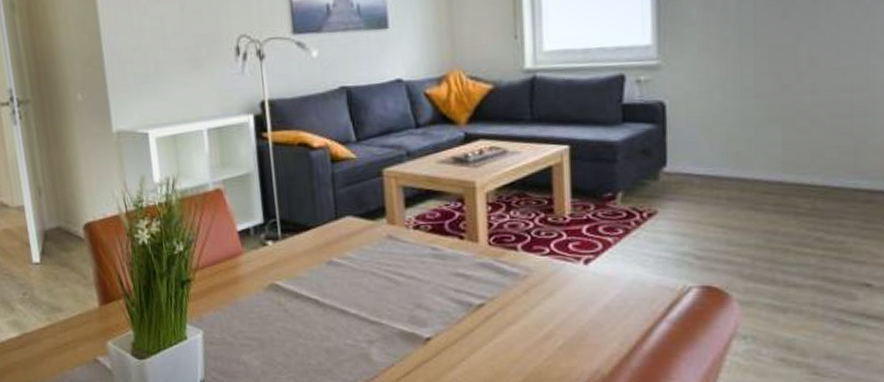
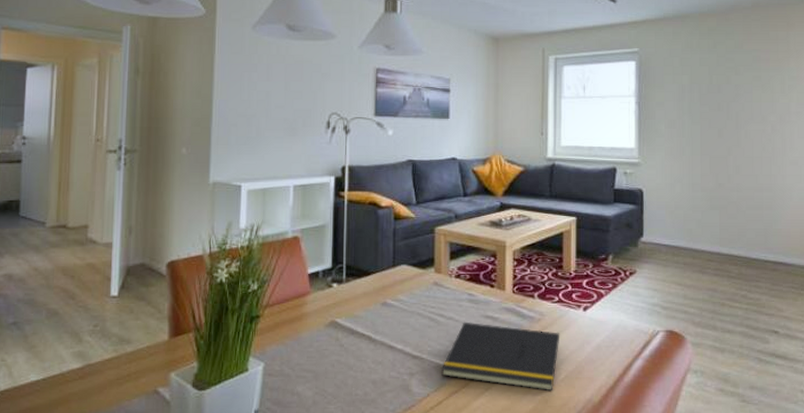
notepad: none [406,281,555,361] -> present [442,321,560,392]

